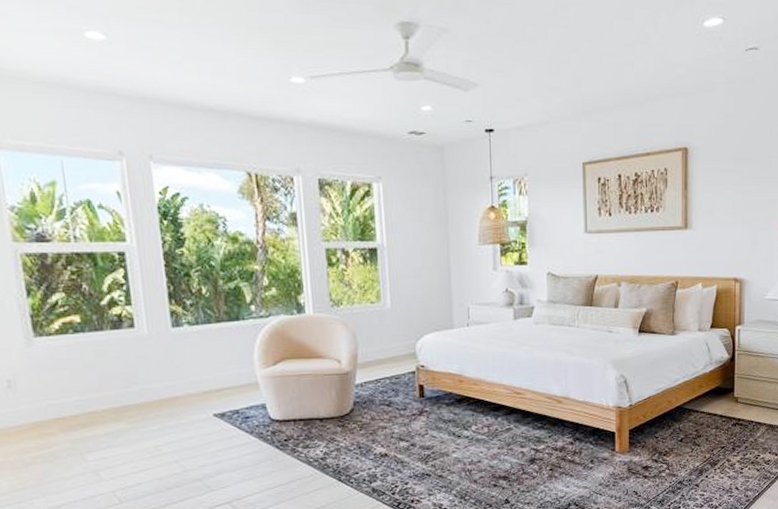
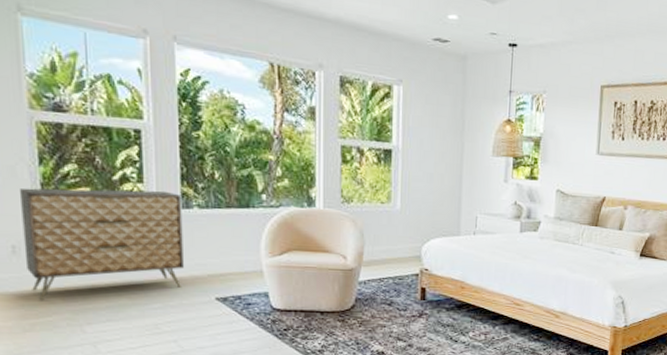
dresser: none [9,311,179,432] -> present [19,188,184,300]

